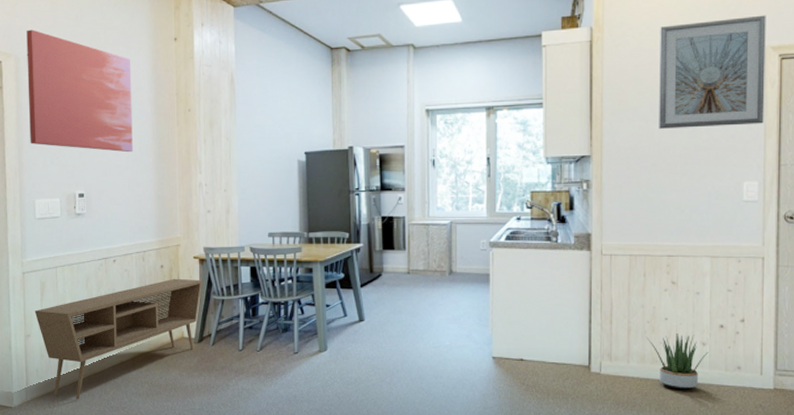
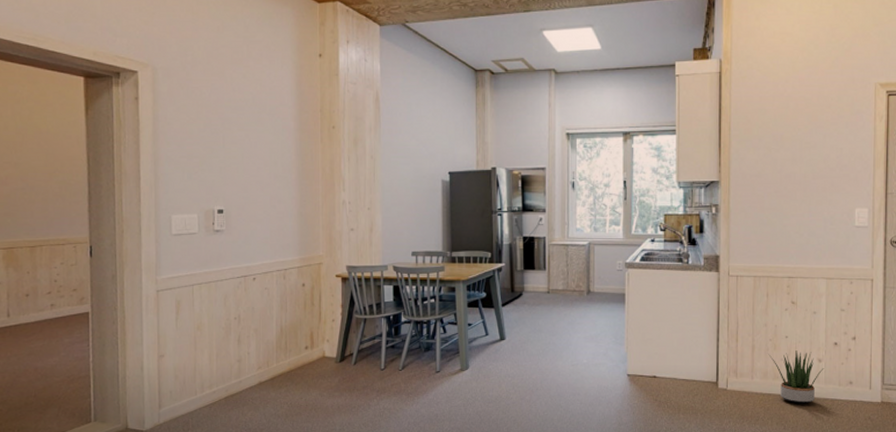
wall art: present [26,29,133,153] -> none [165,40,275,169]
media console: present [34,278,203,399] -> none [169,297,345,422]
picture frame: present [659,15,766,129] -> none [781,54,875,157]

